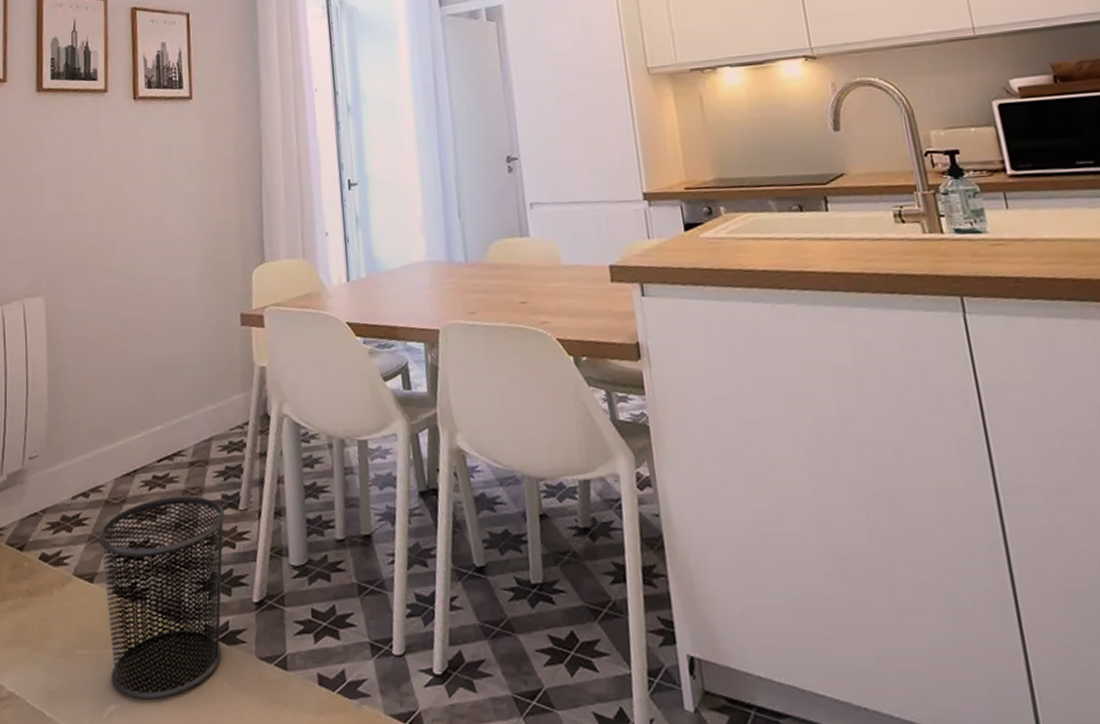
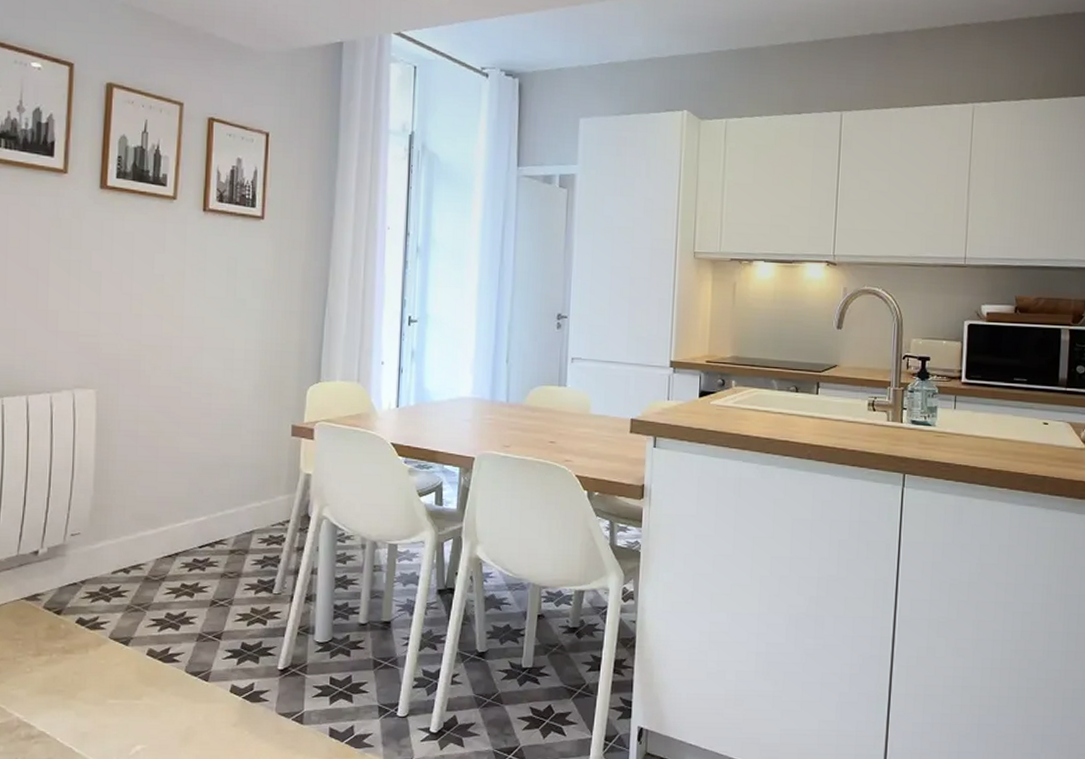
waste bin: present [97,495,225,701] -> none [135,578,260,743]

